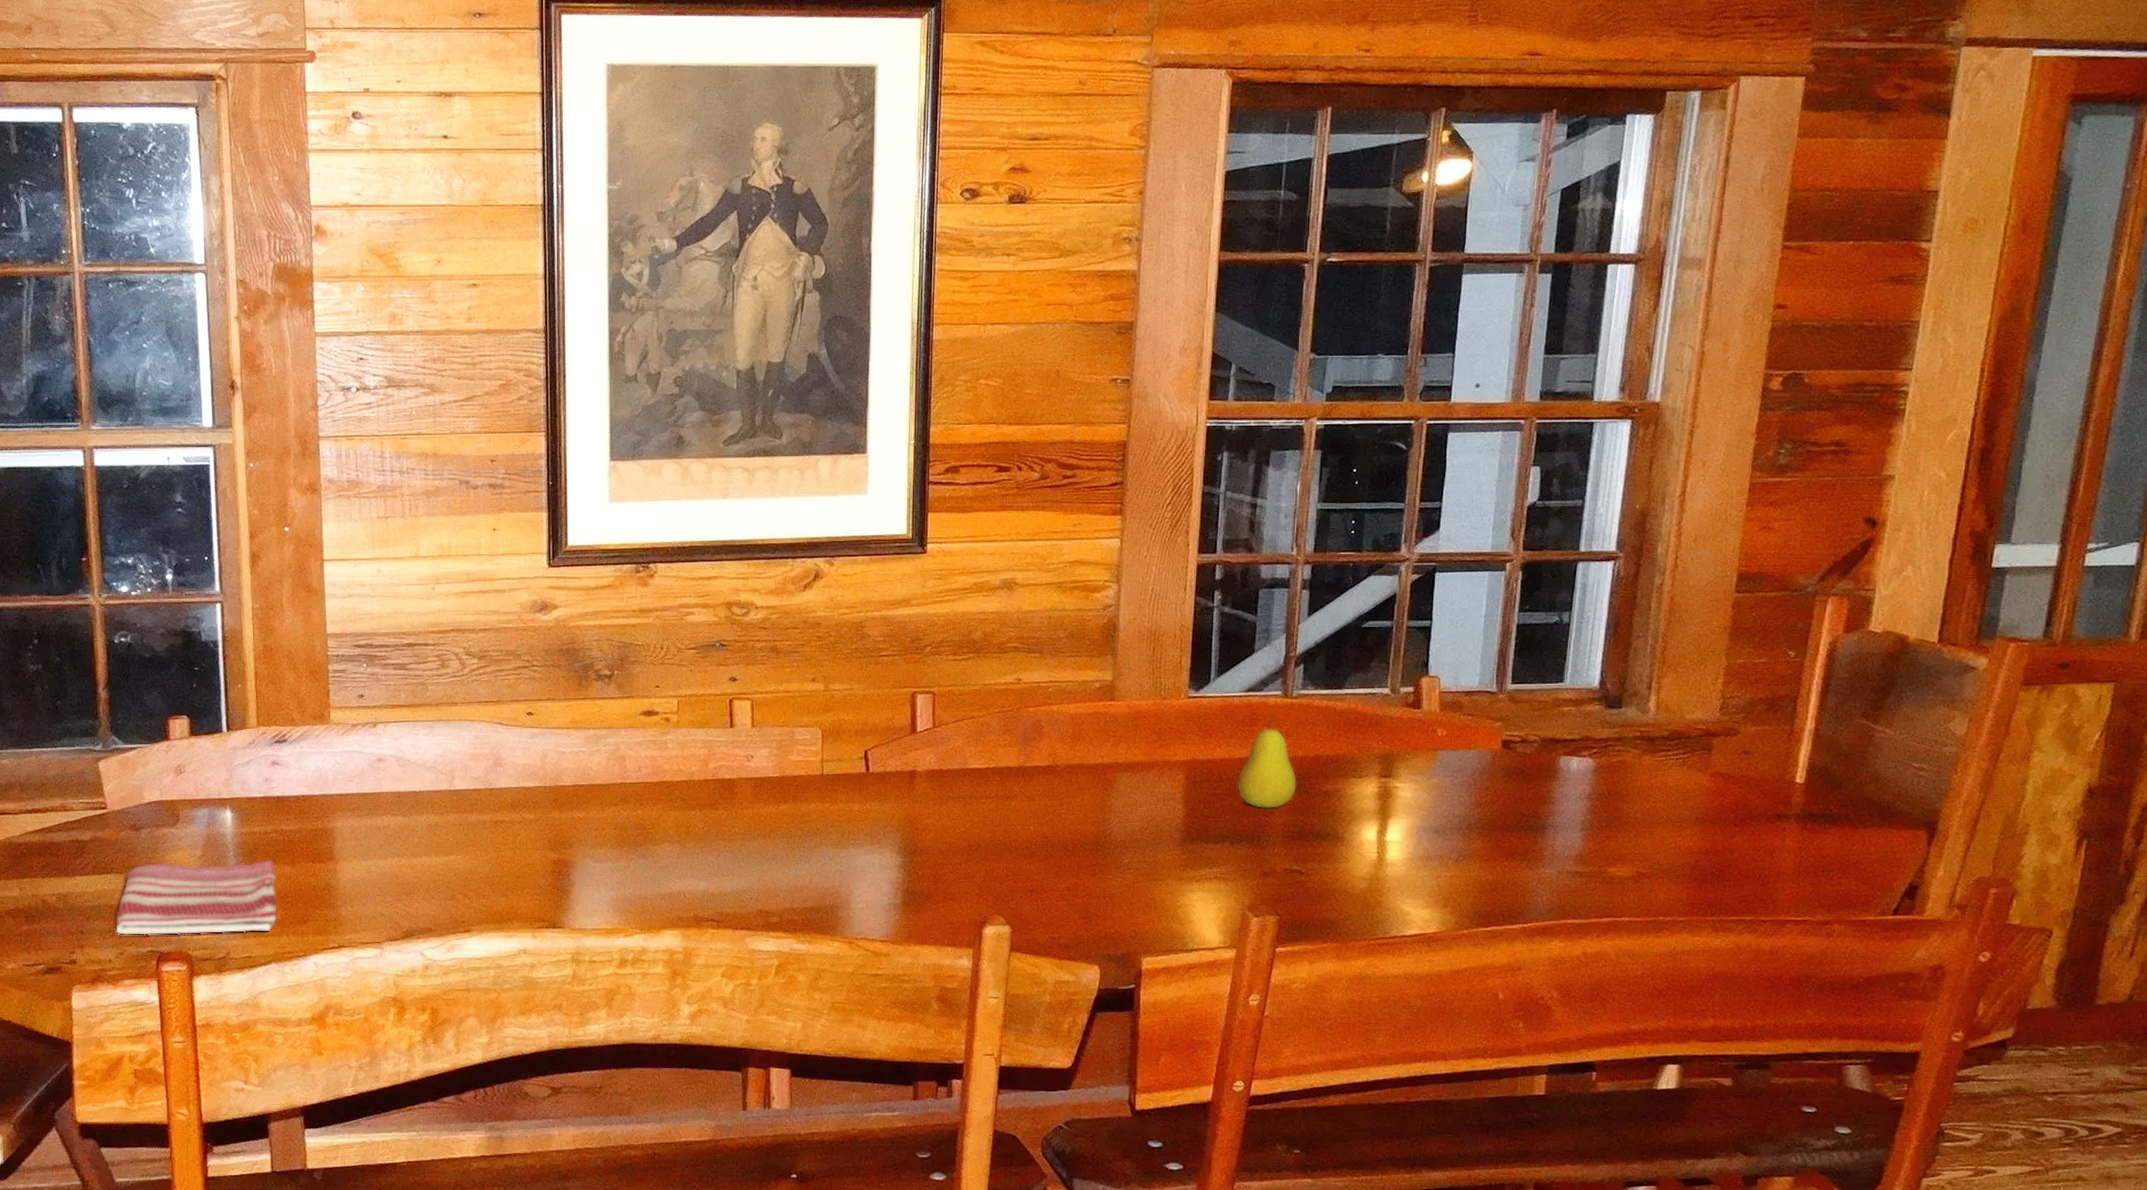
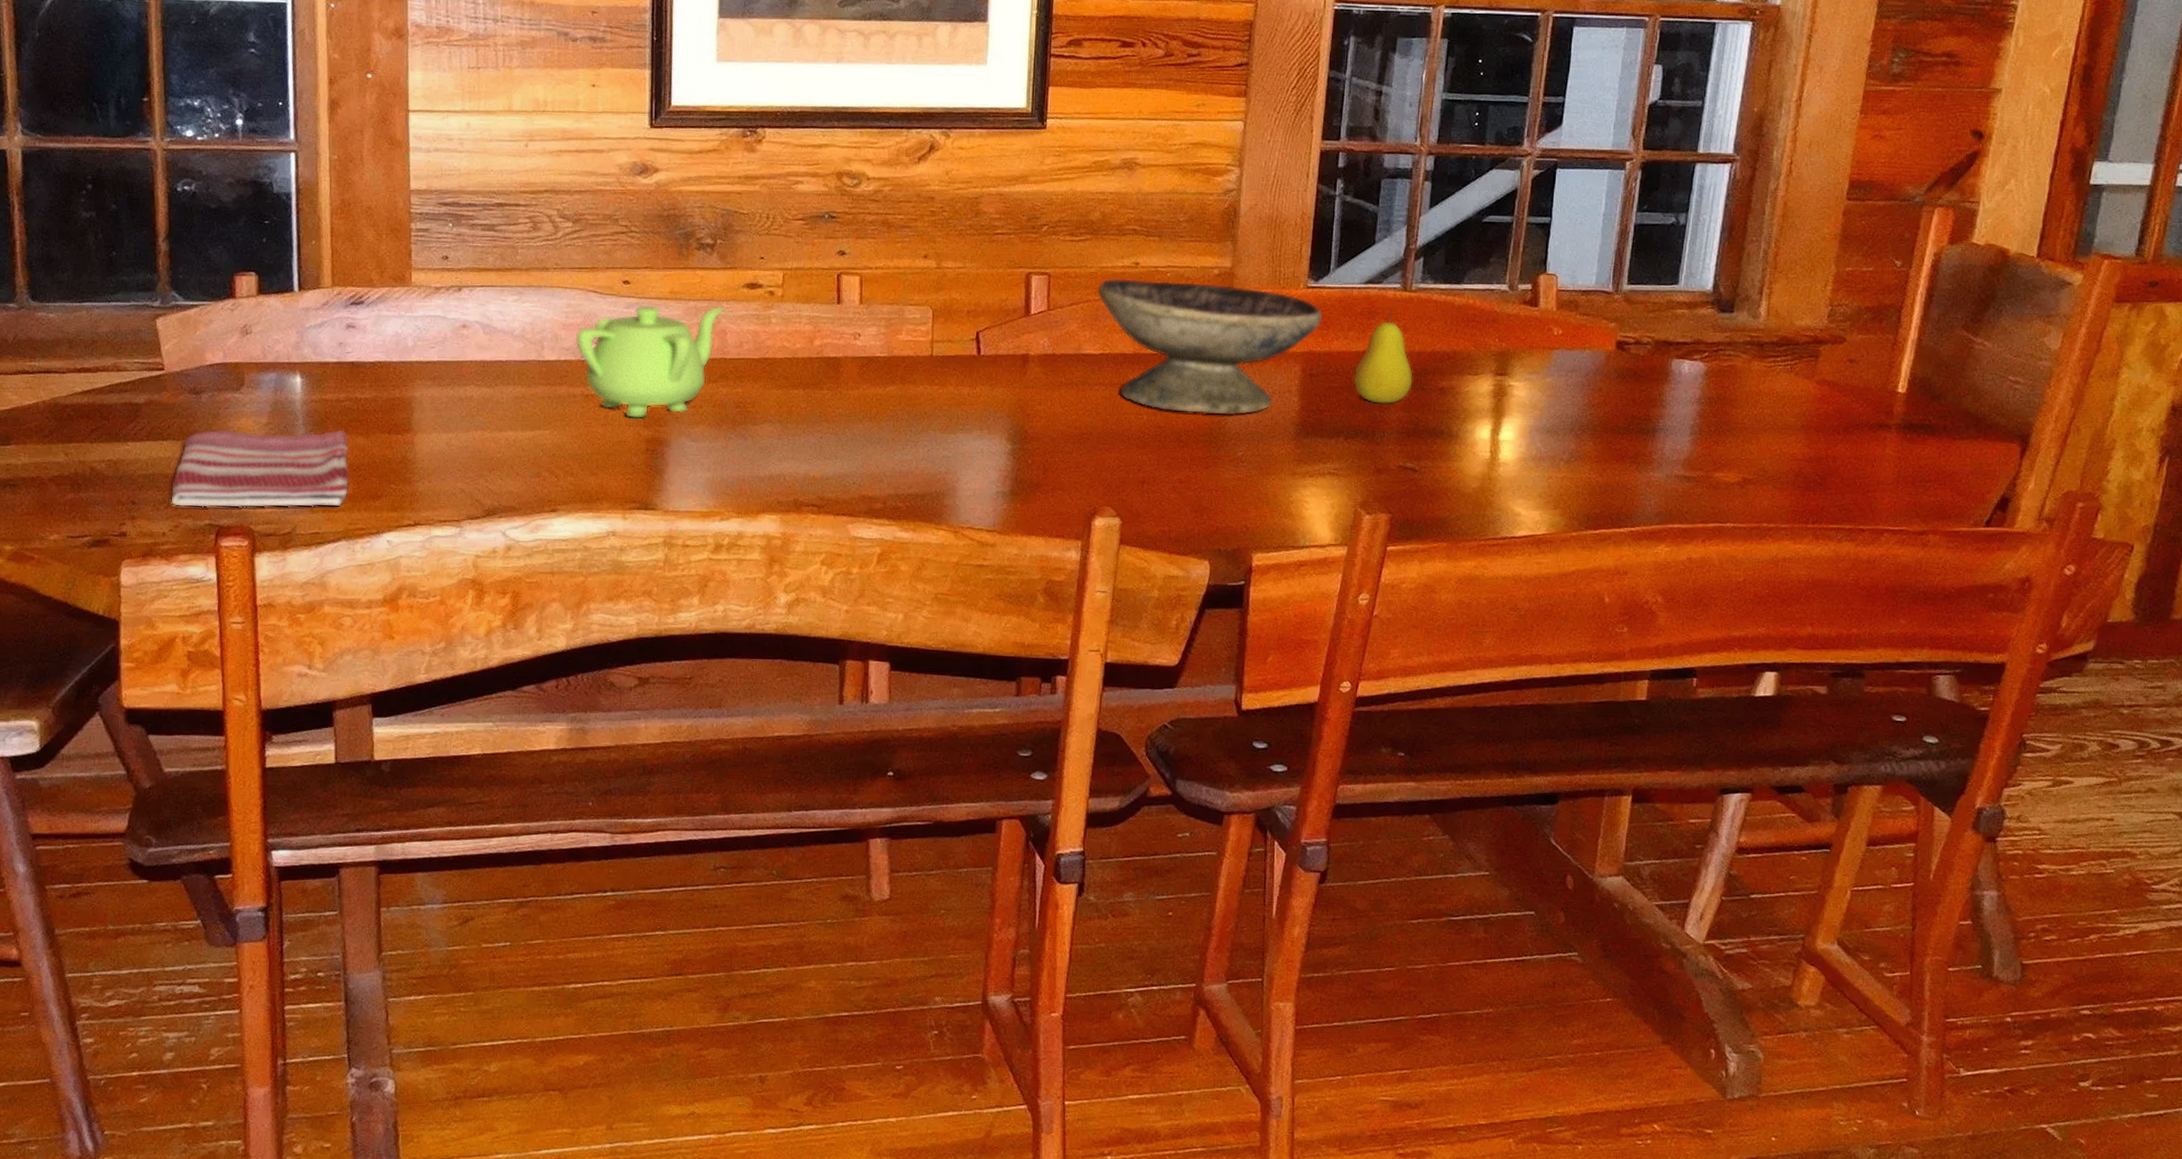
teapot: none [484,733,624,842] -> present [575,305,725,418]
decorative bowl: none [981,695,1204,824] -> present [1097,278,1323,415]

